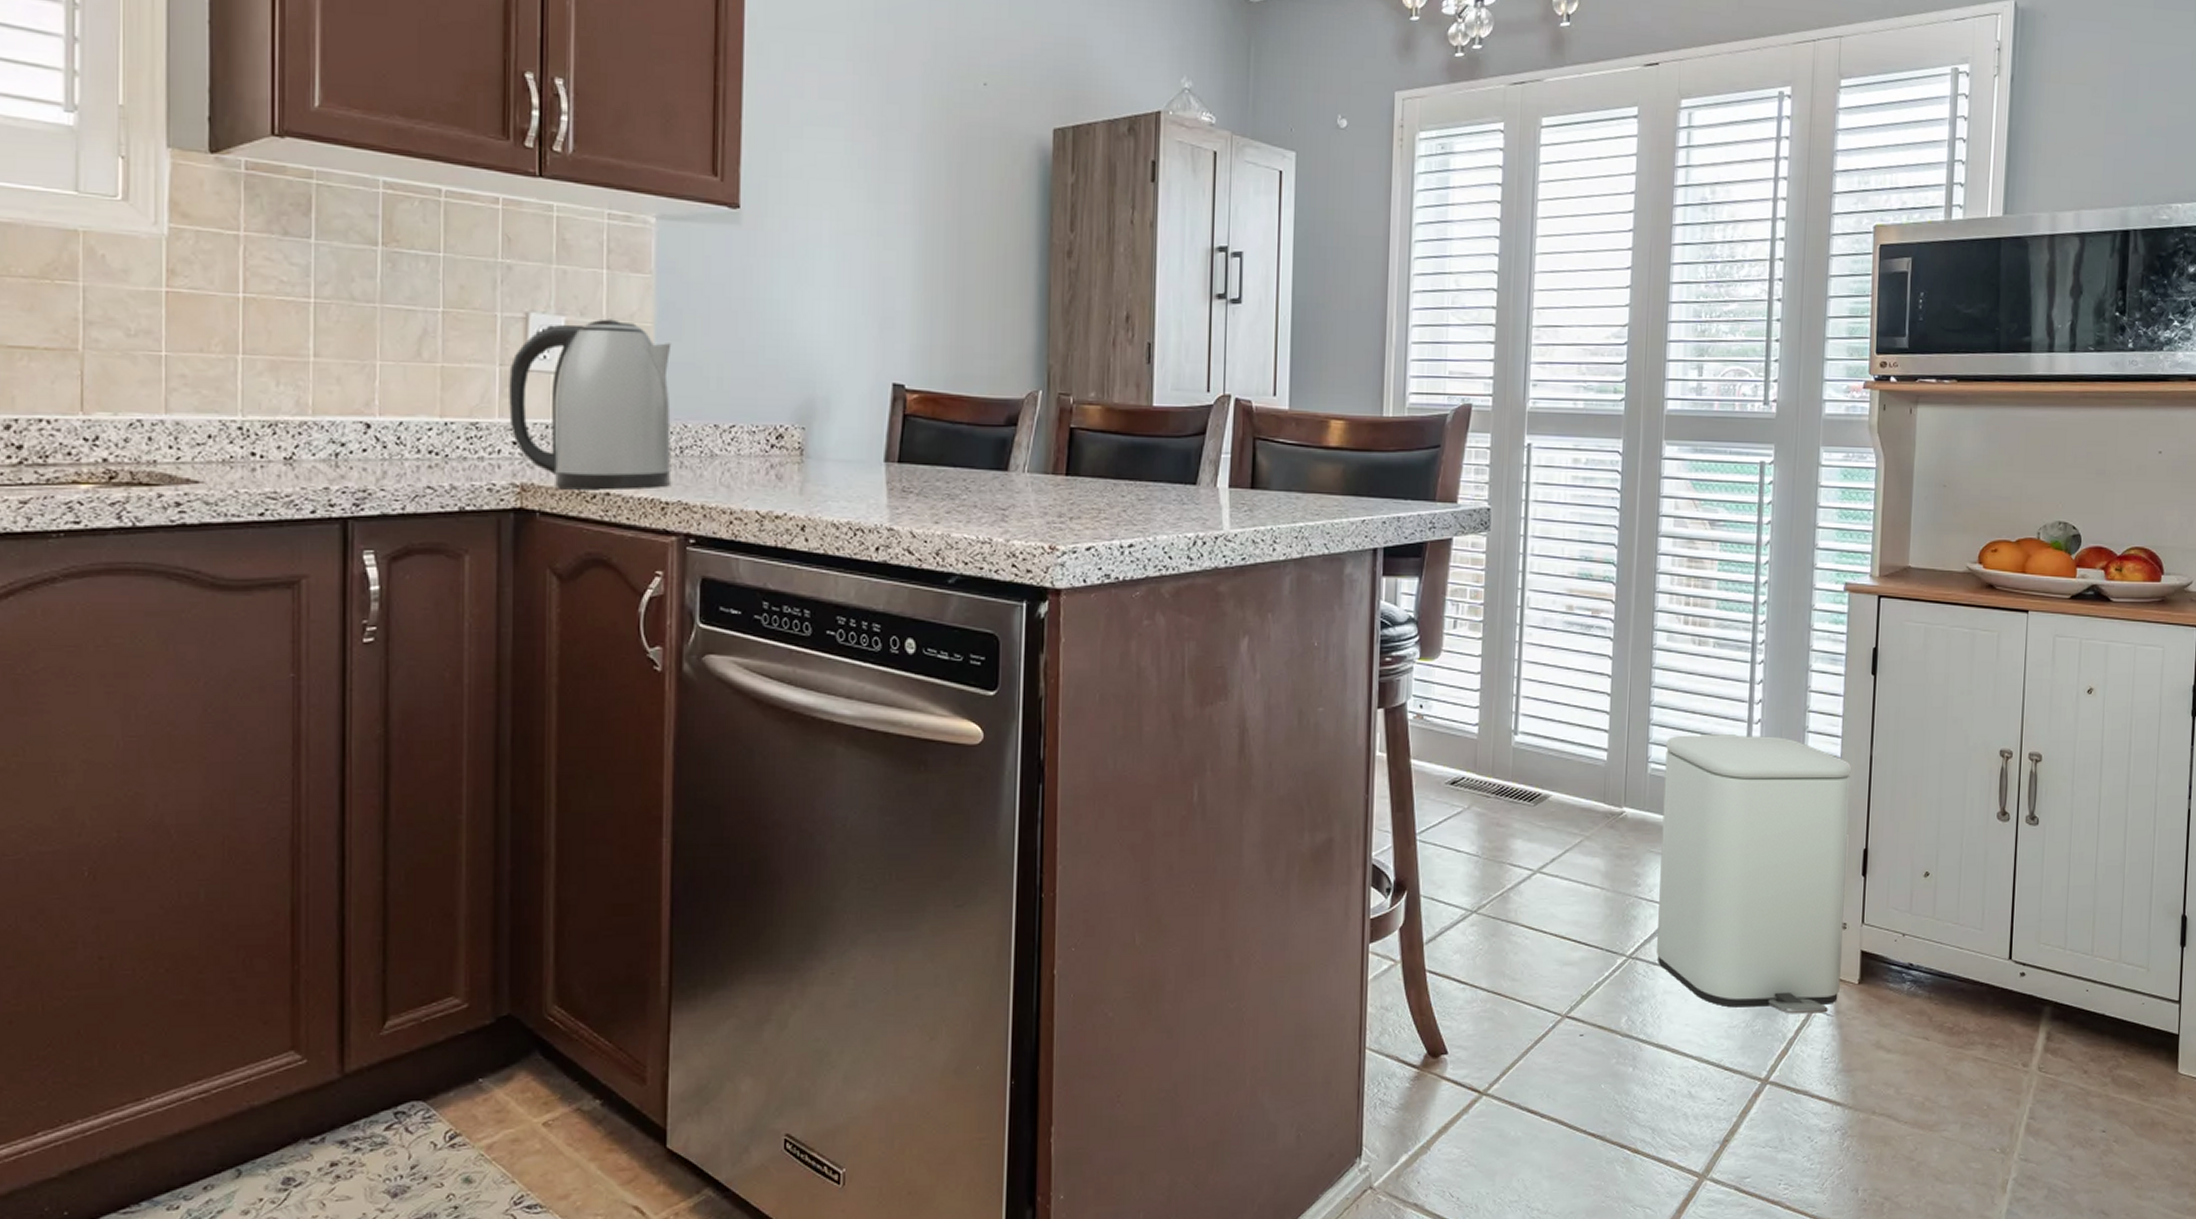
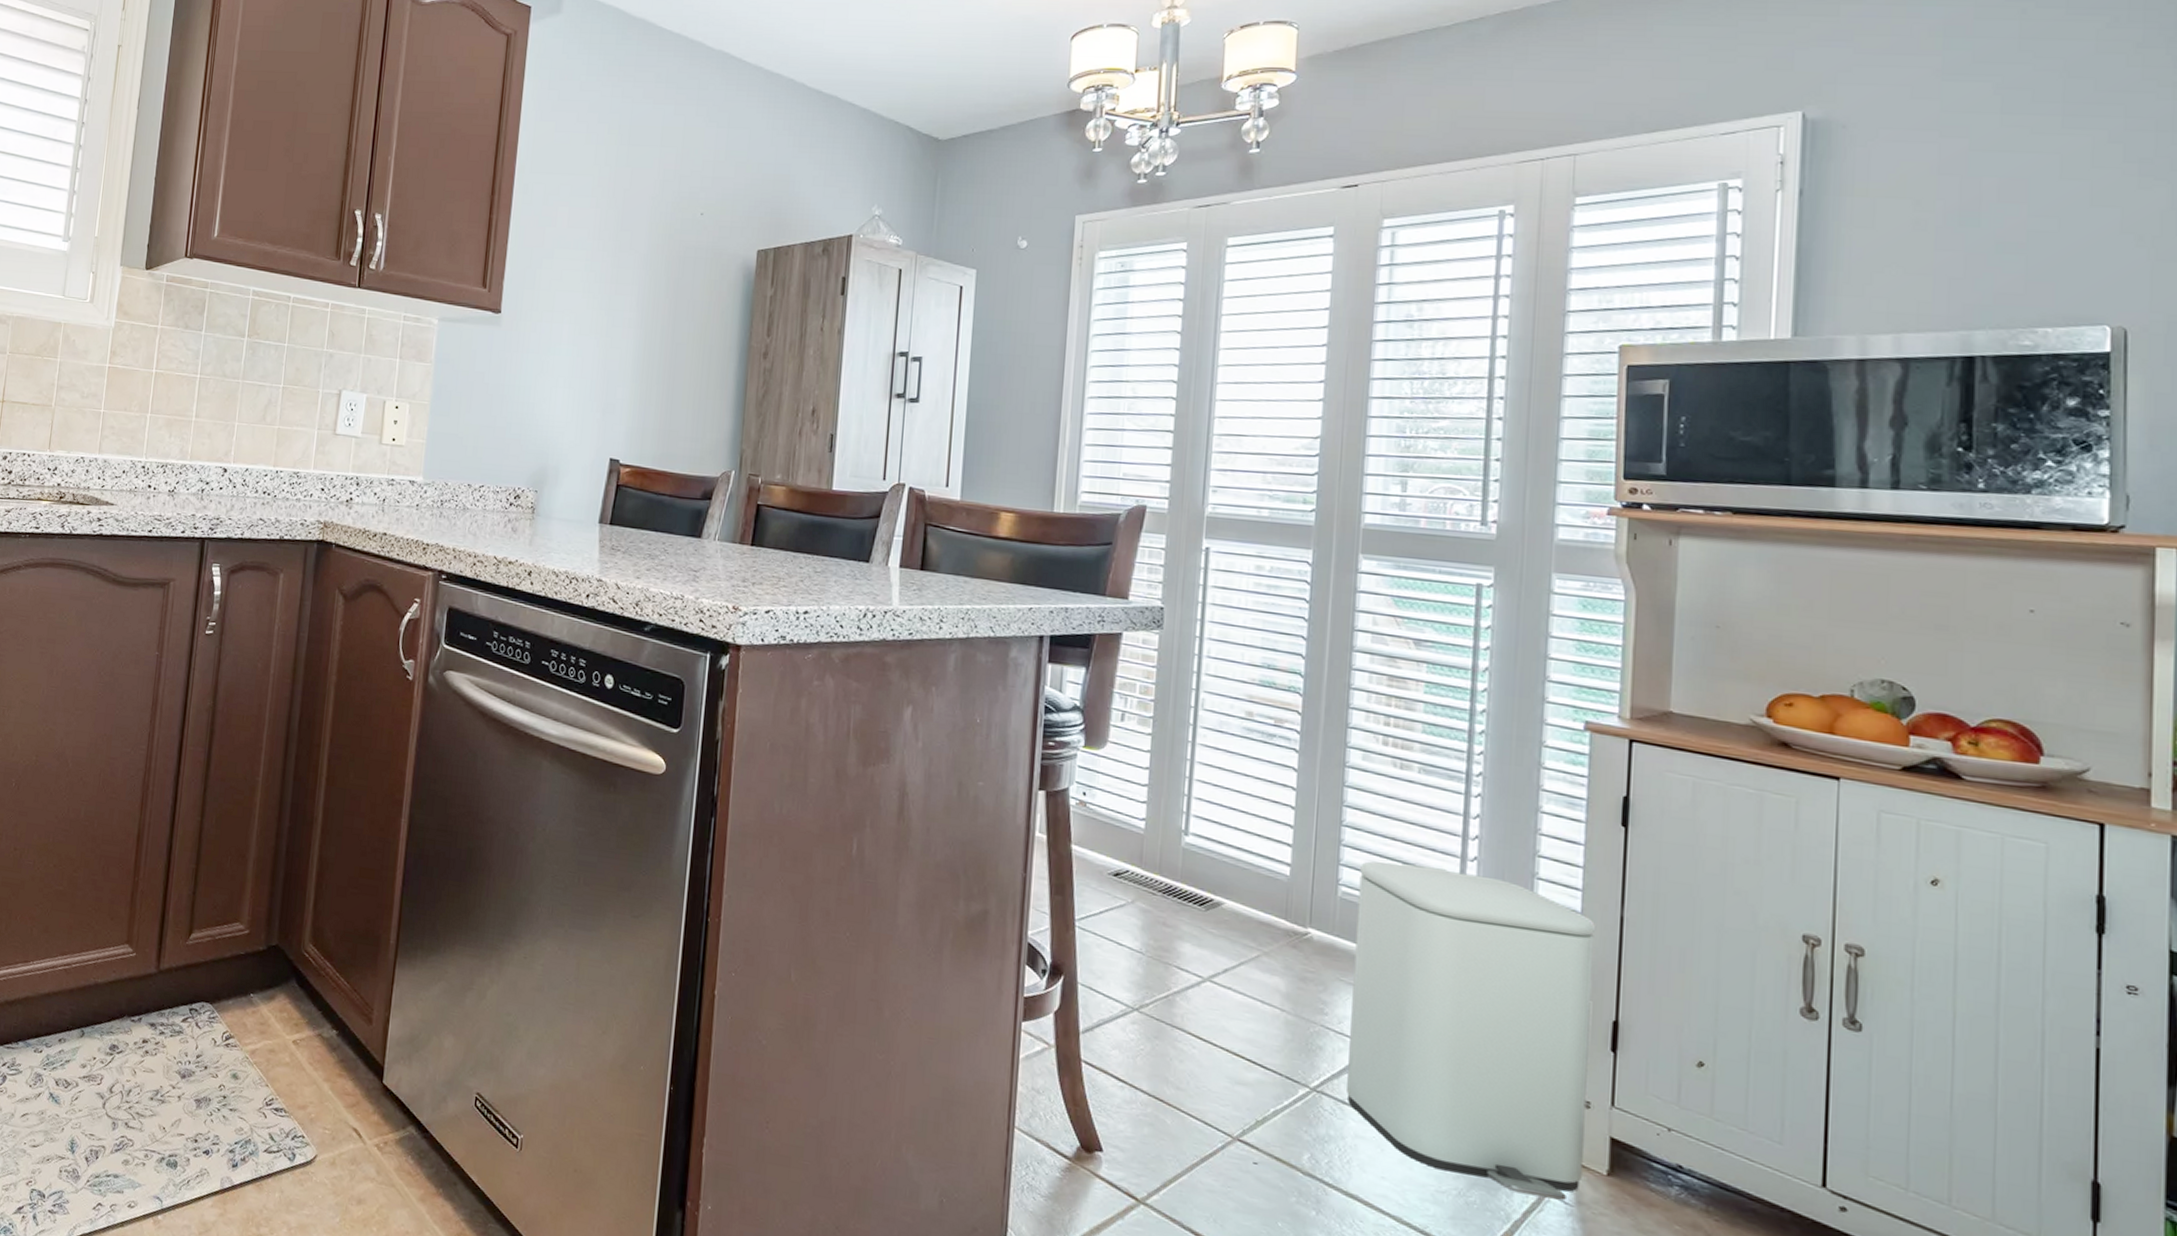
kettle: present [509,318,672,491] -> none [320,396,442,533]

